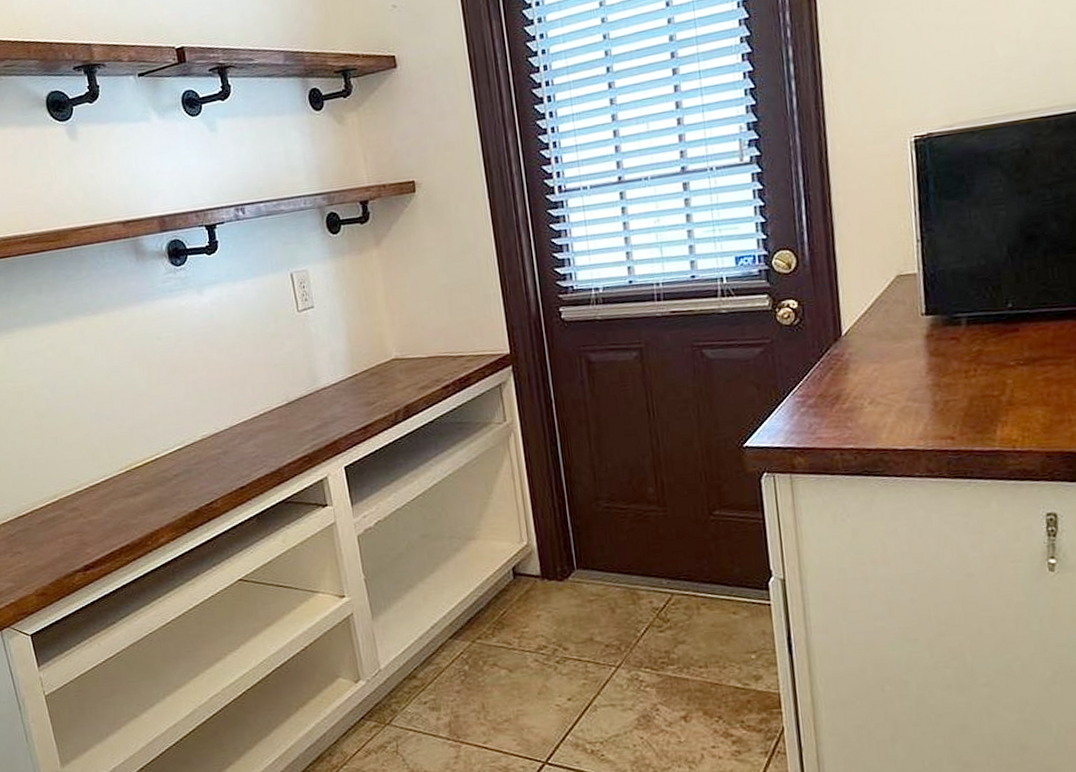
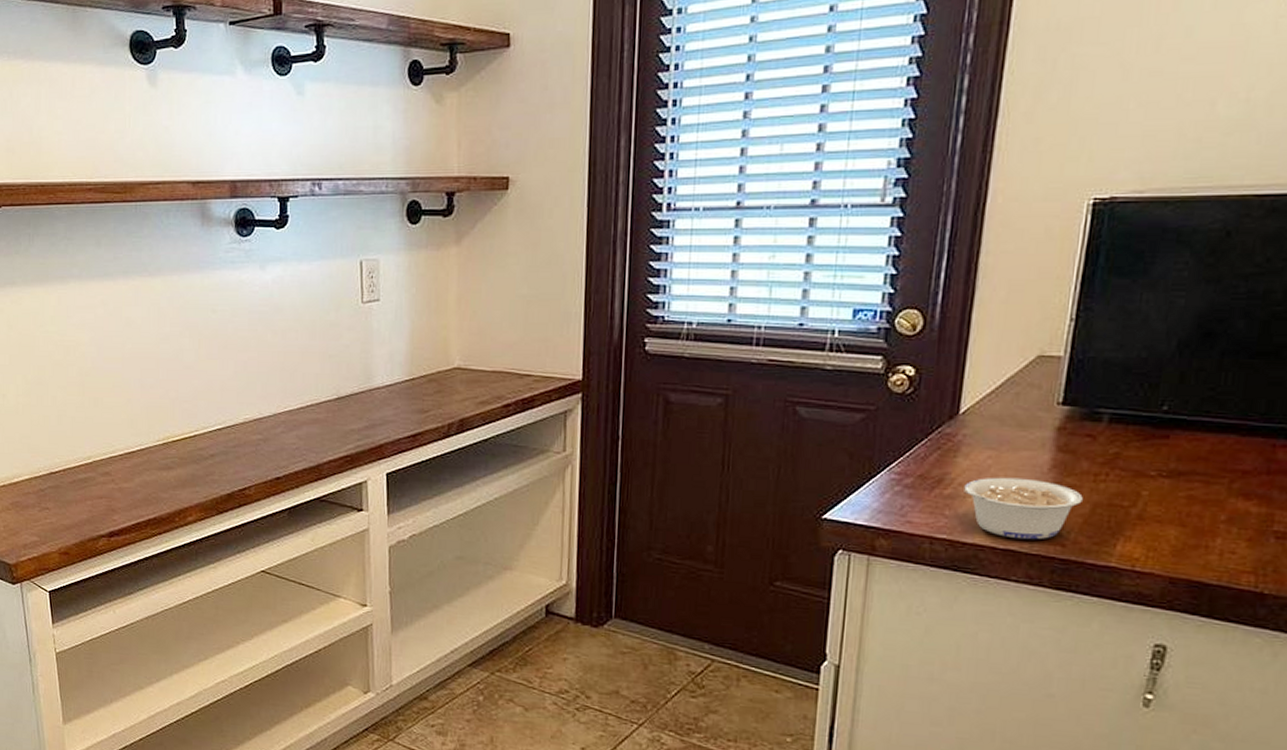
legume: none [859,383,960,439] -> present [964,477,1083,540]

